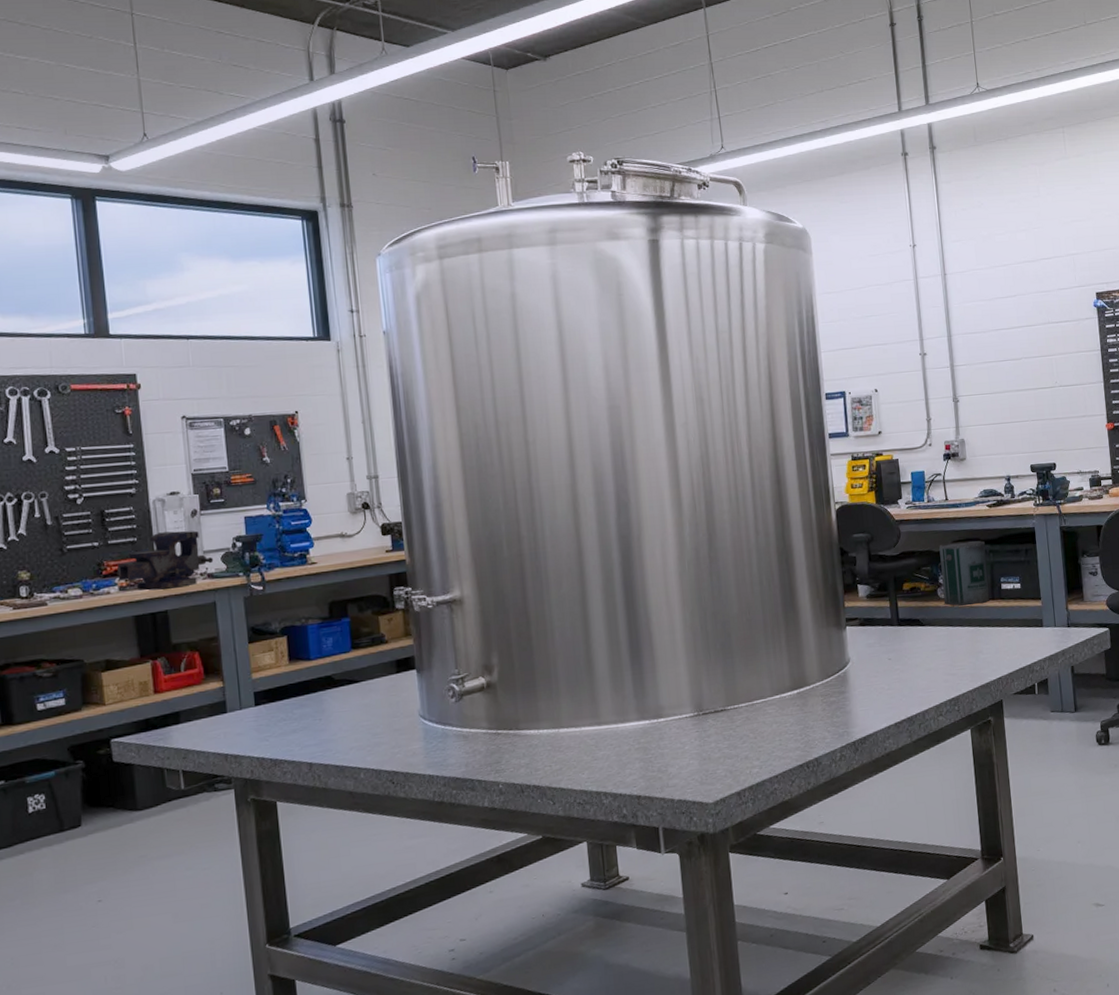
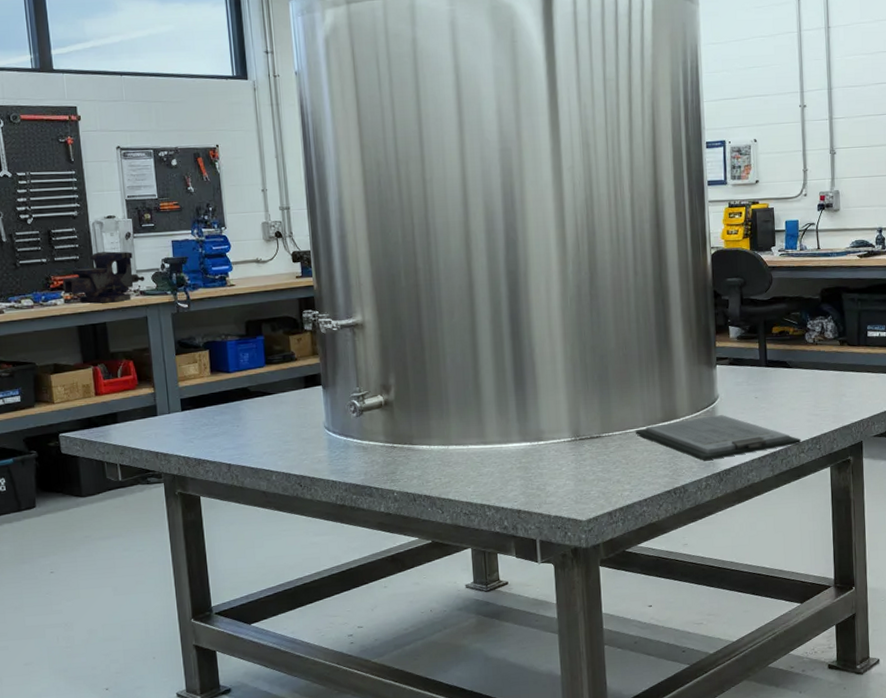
clipboard: none [762,679,940,731] -> present [635,415,802,461]
paint can: present [938,540,990,606] -> none [807,289,856,351]

